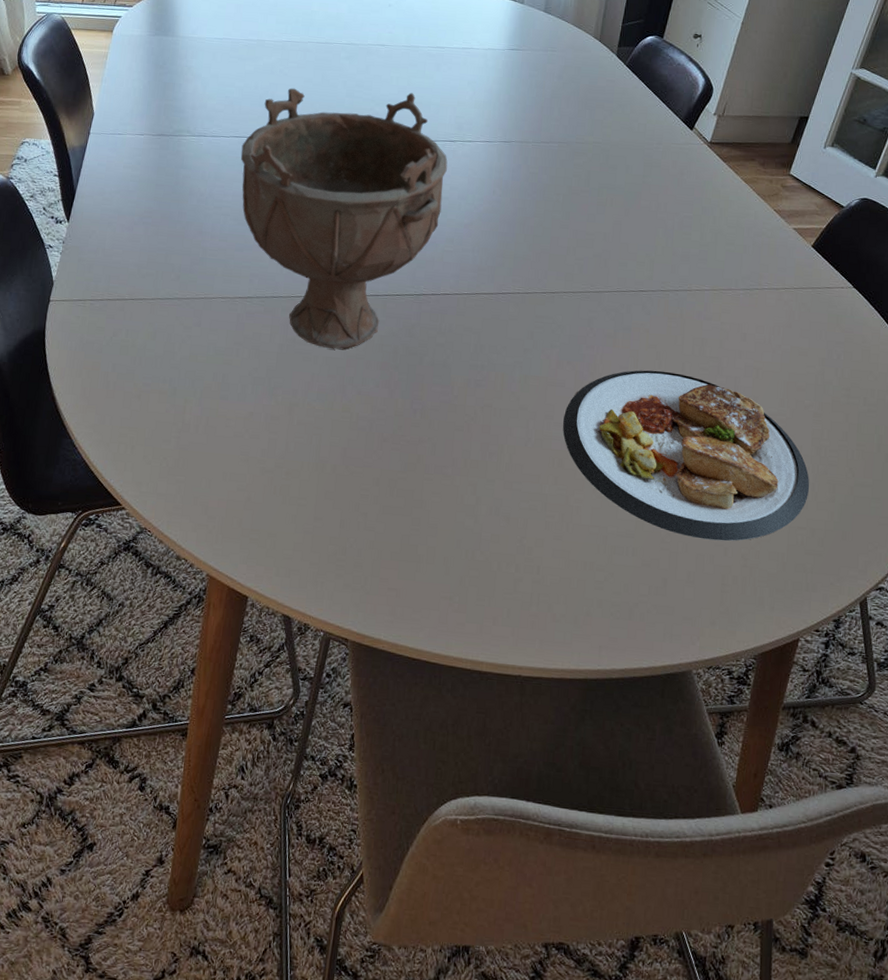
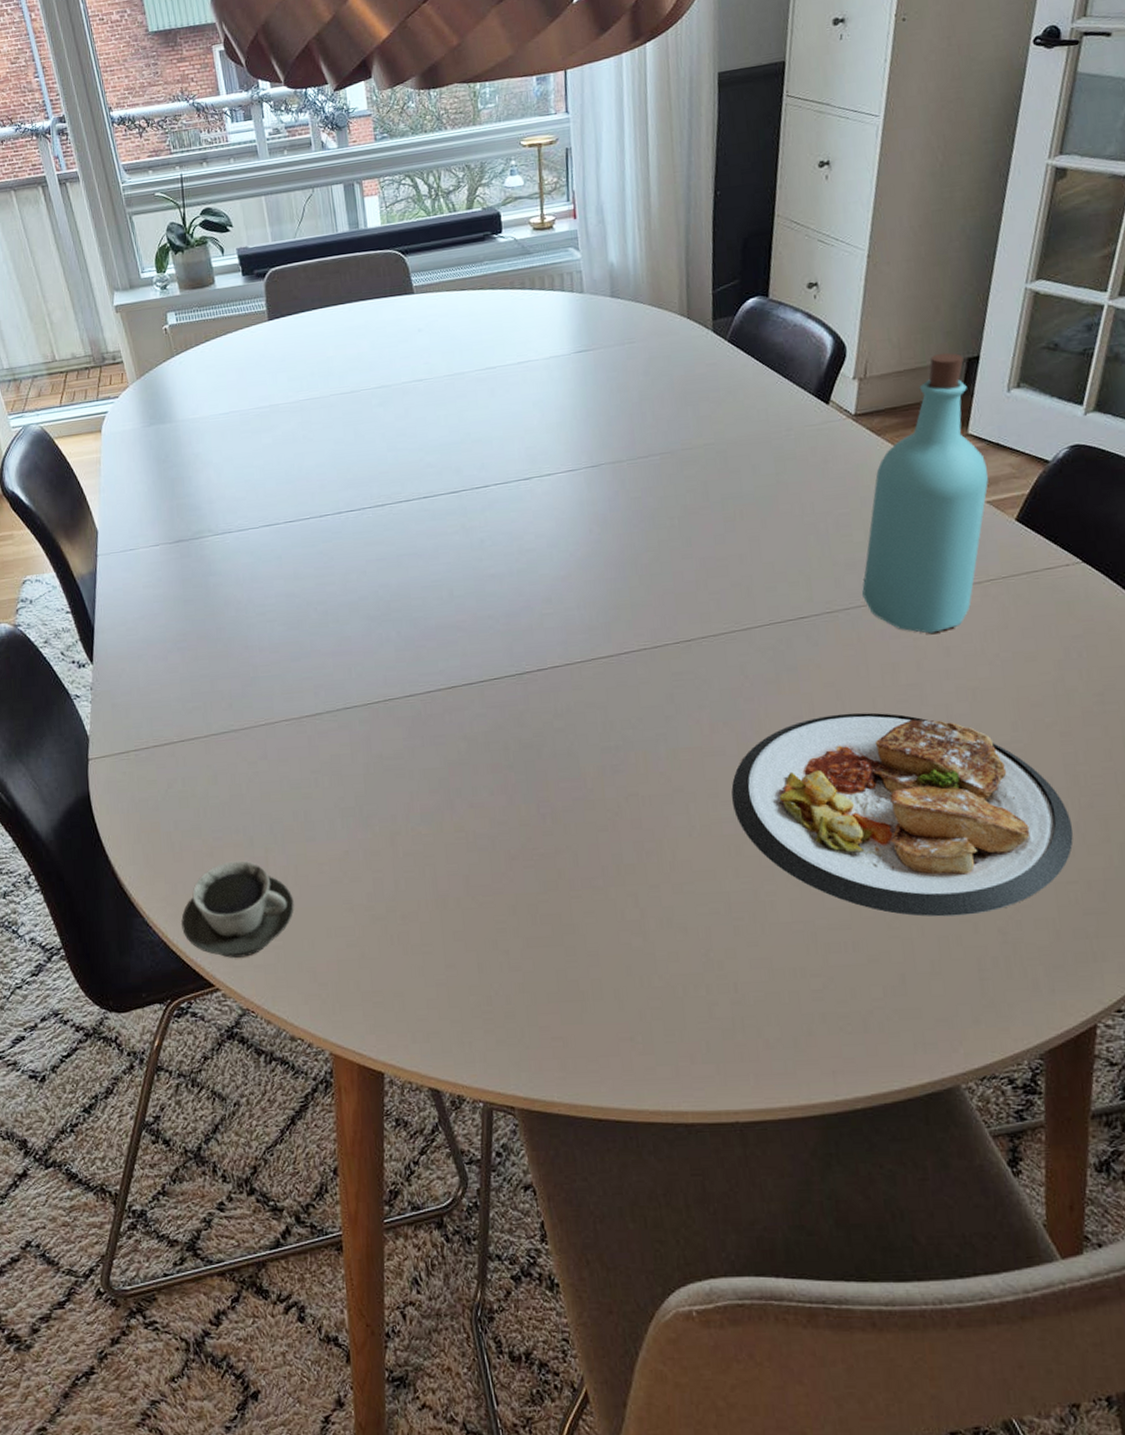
cup: none [102,405,201,485] -> present [181,860,294,958]
decorative bowl: present [240,88,448,349] -> none [275,430,530,759]
bottle: none [690,108,799,321] -> present [862,352,989,634]

